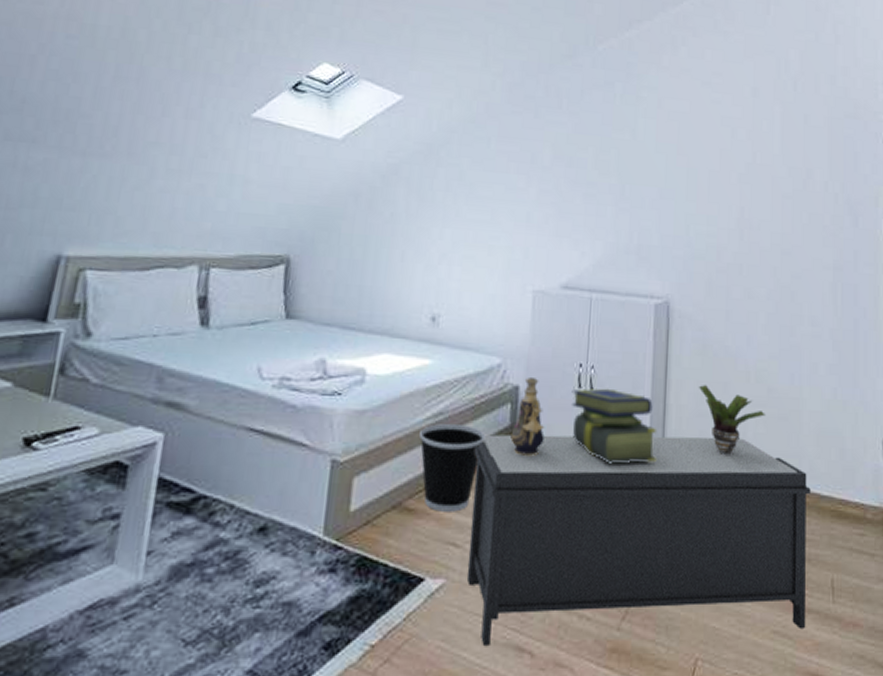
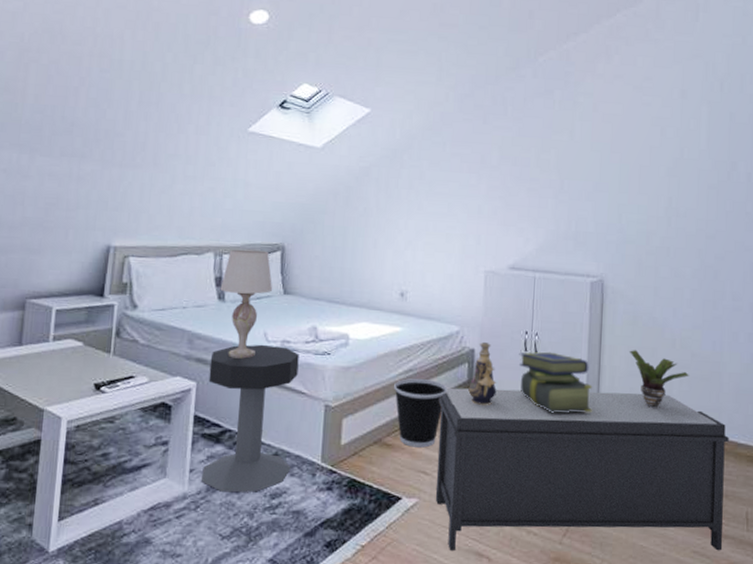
side table: none [161,382,302,581] -> present [200,344,299,493]
table lamp: none [203,261,273,402] -> present [220,249,273,359]

